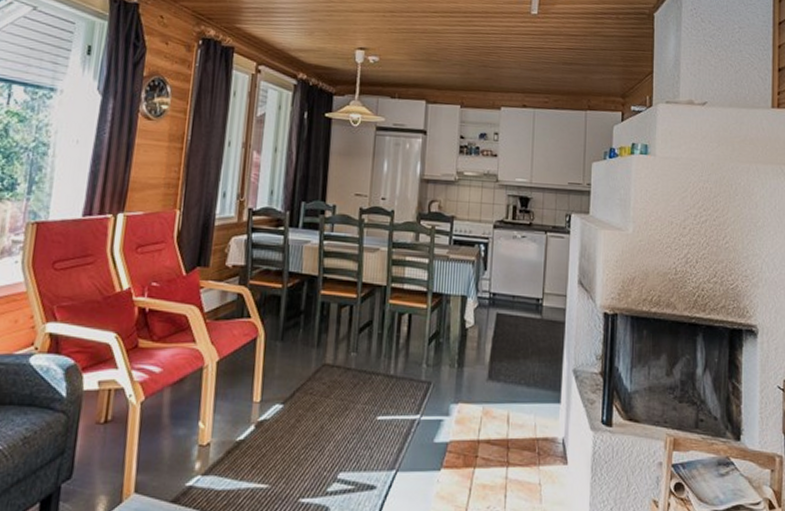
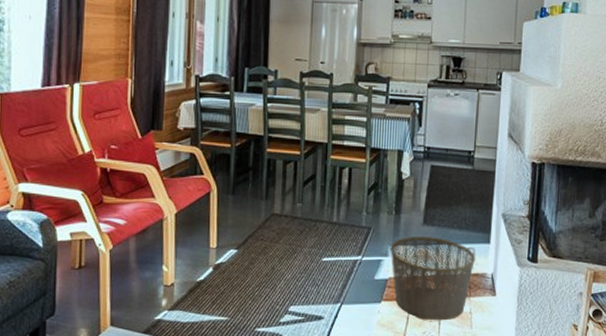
basket: none [450,392,546,493] -> present [389,235,476,321]

